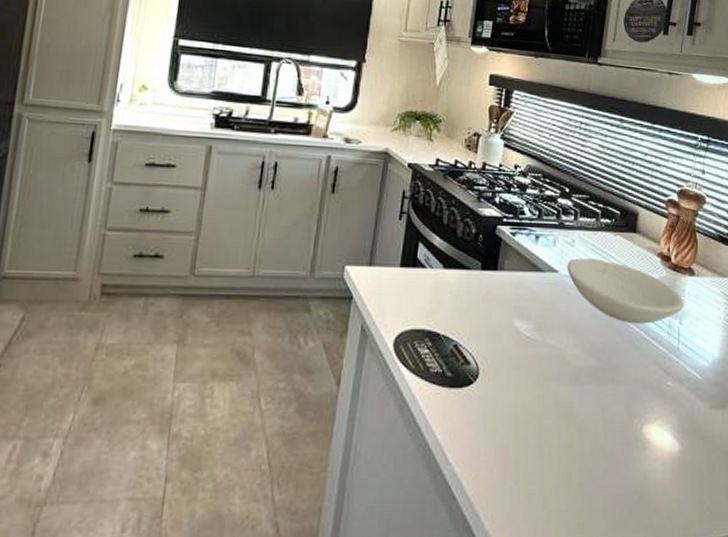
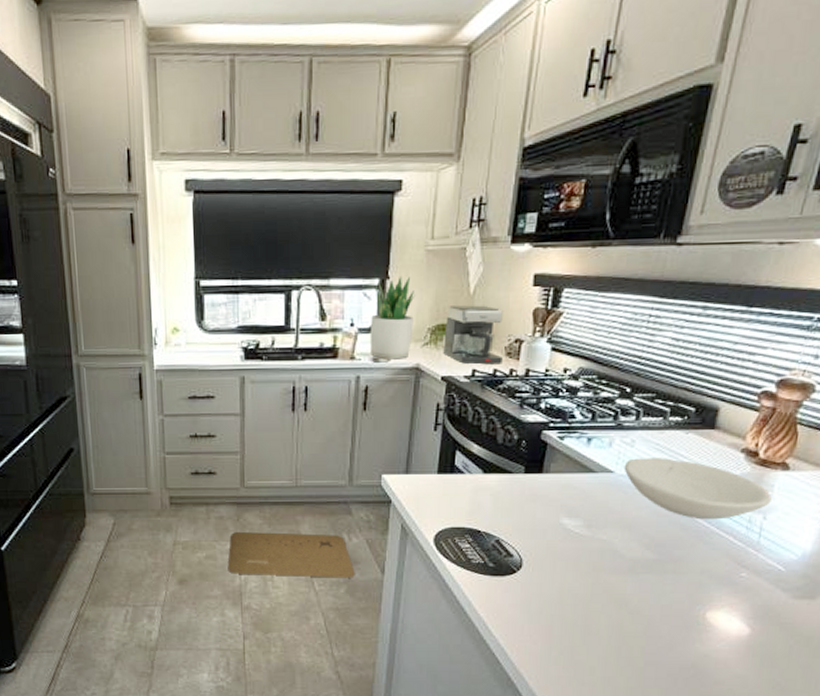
doormat: none [159,333,308,393] -> present [227,532,355,578]
planter: none [343,62,388,142] -> present [369,277,416,360]
coffee maker: none [411,95,464,156] -> present [443,305,503,365]

